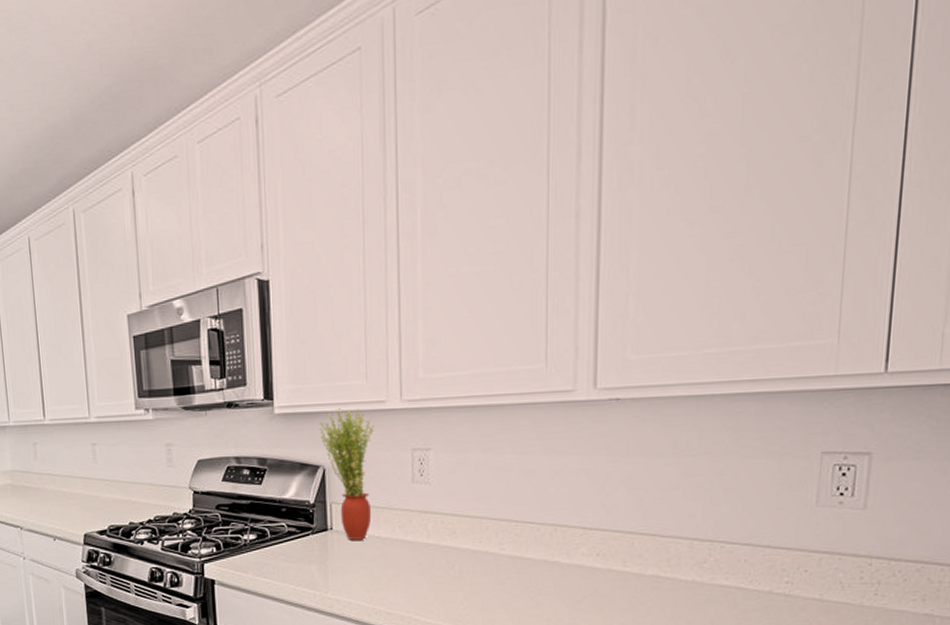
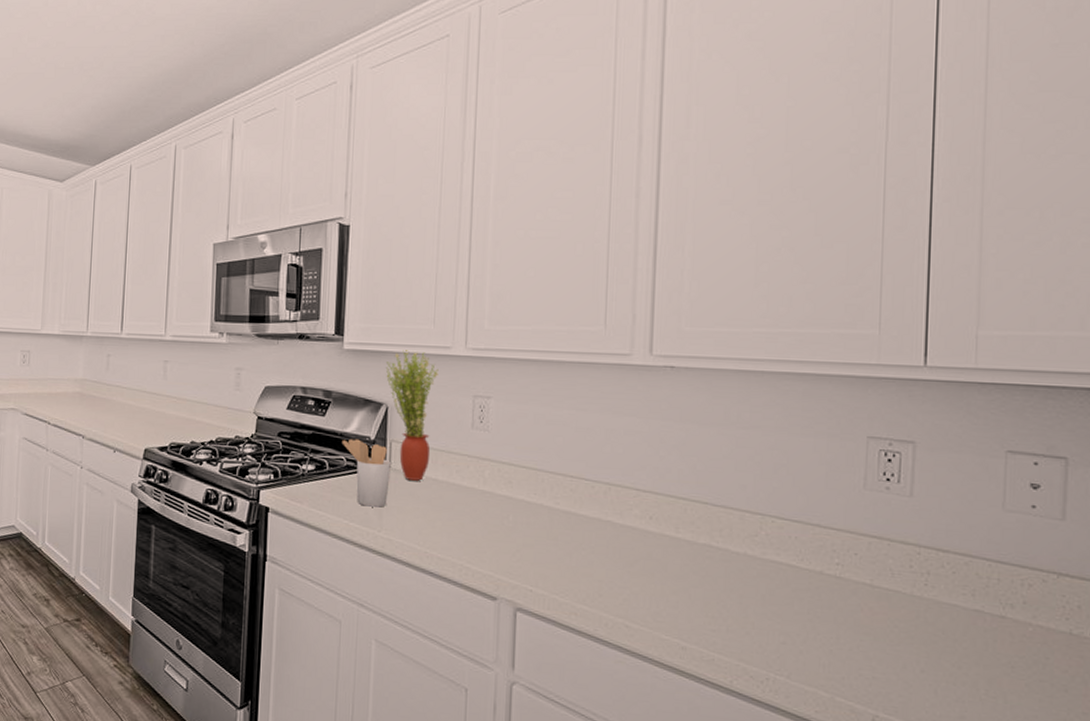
utensil holder: none [281,504,333,570] -> present [342,438,391,507]

